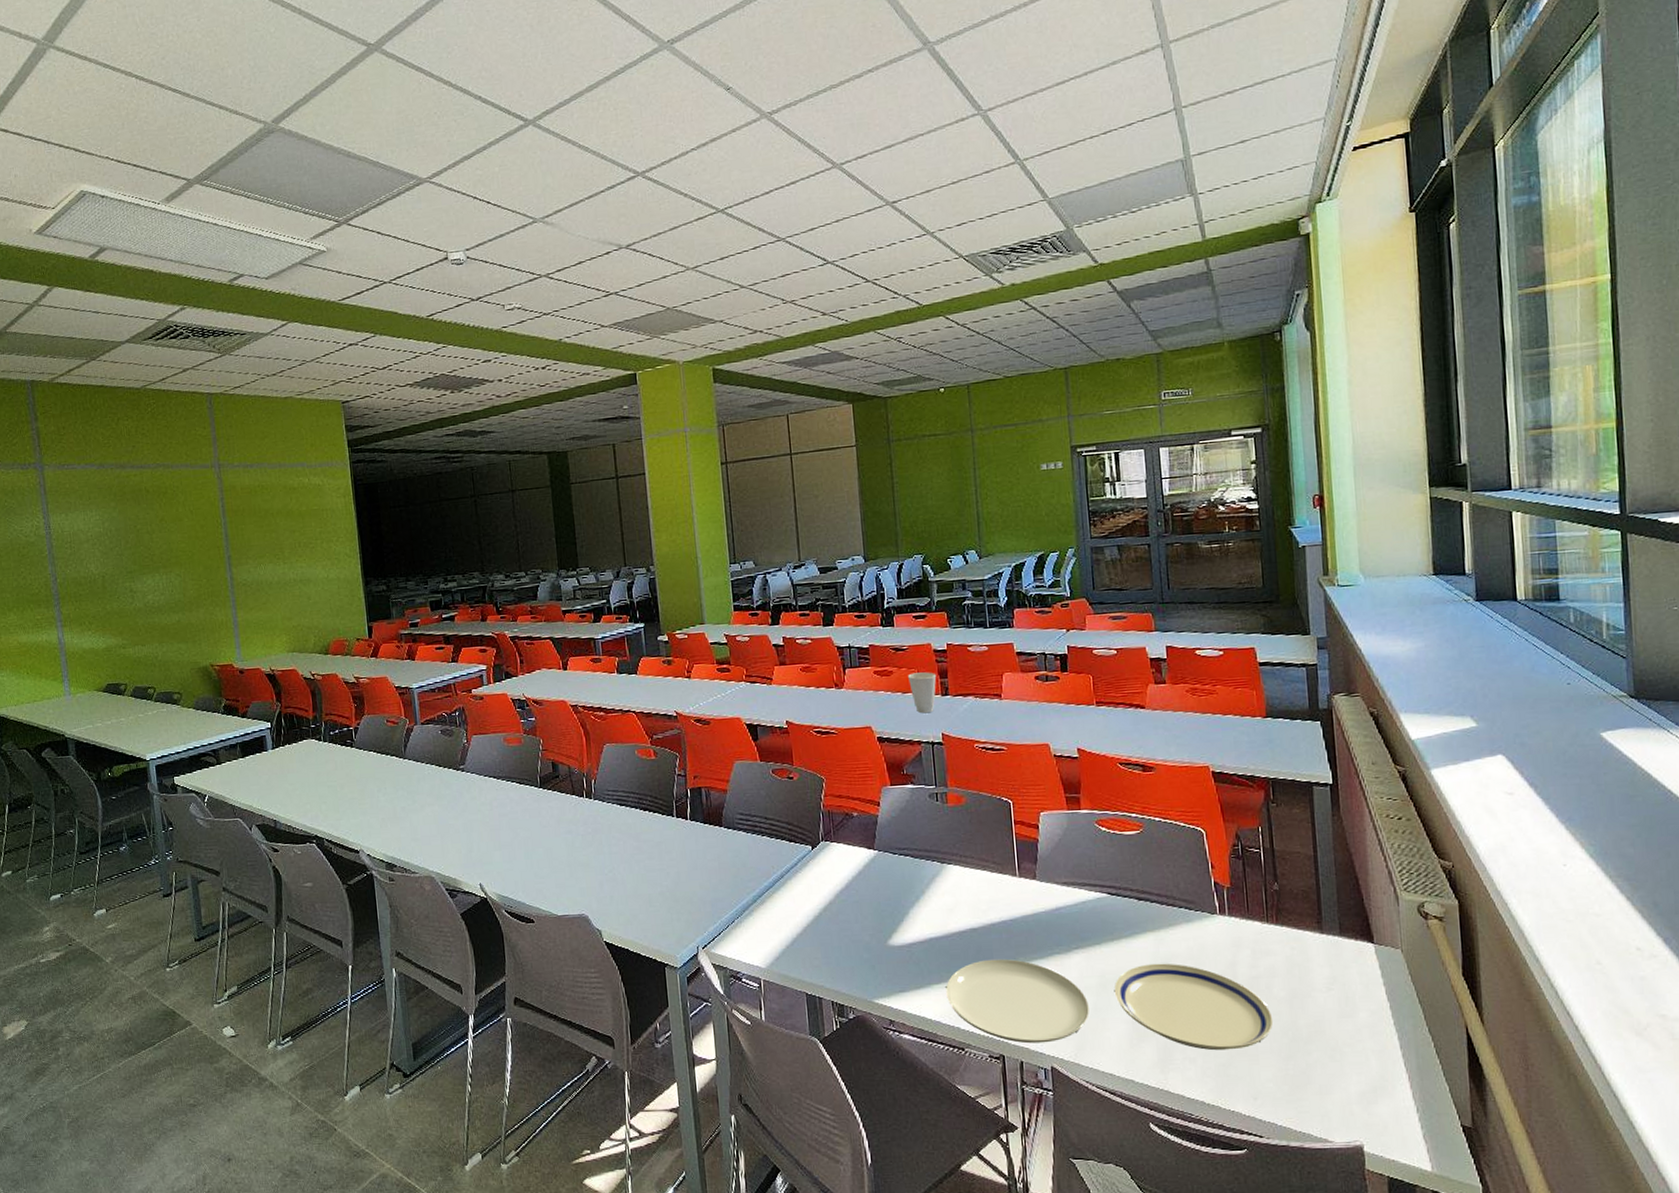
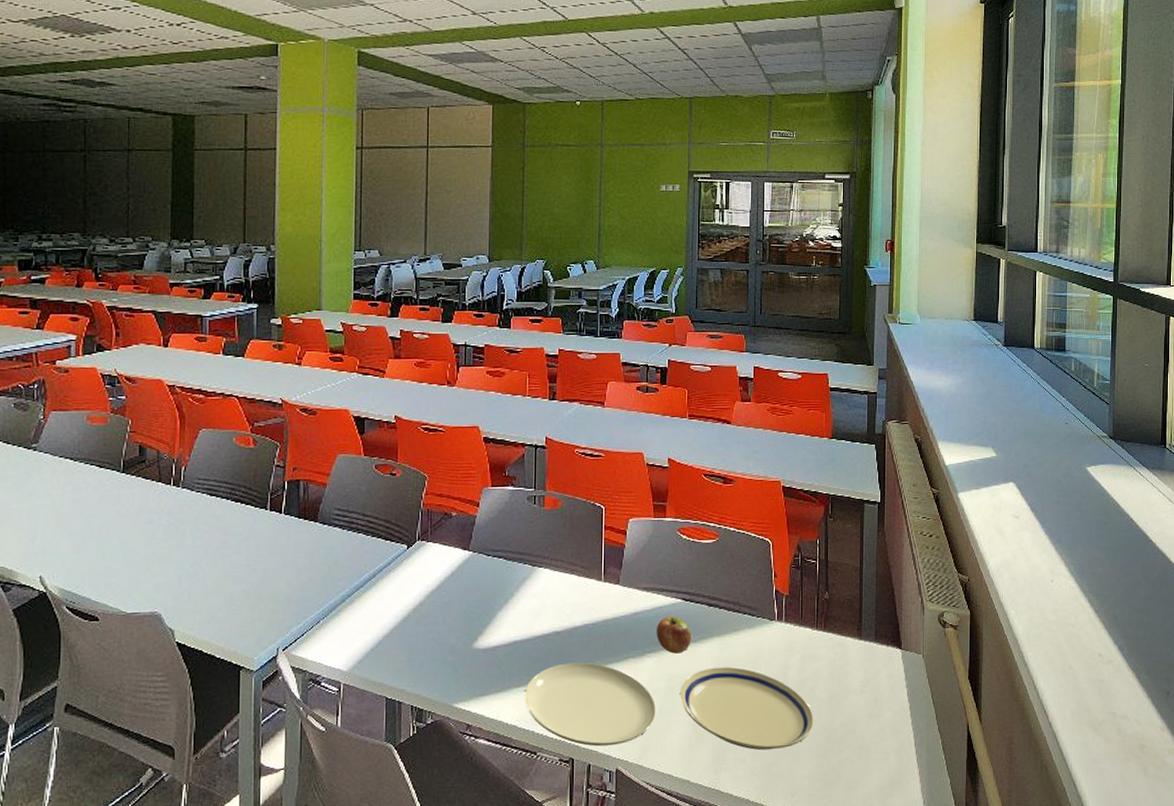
cup: present [908,672,937,714] -> none [519,376,546,416]
apple: none [1081,911,1122,950] -> present [657,616,691,654]

